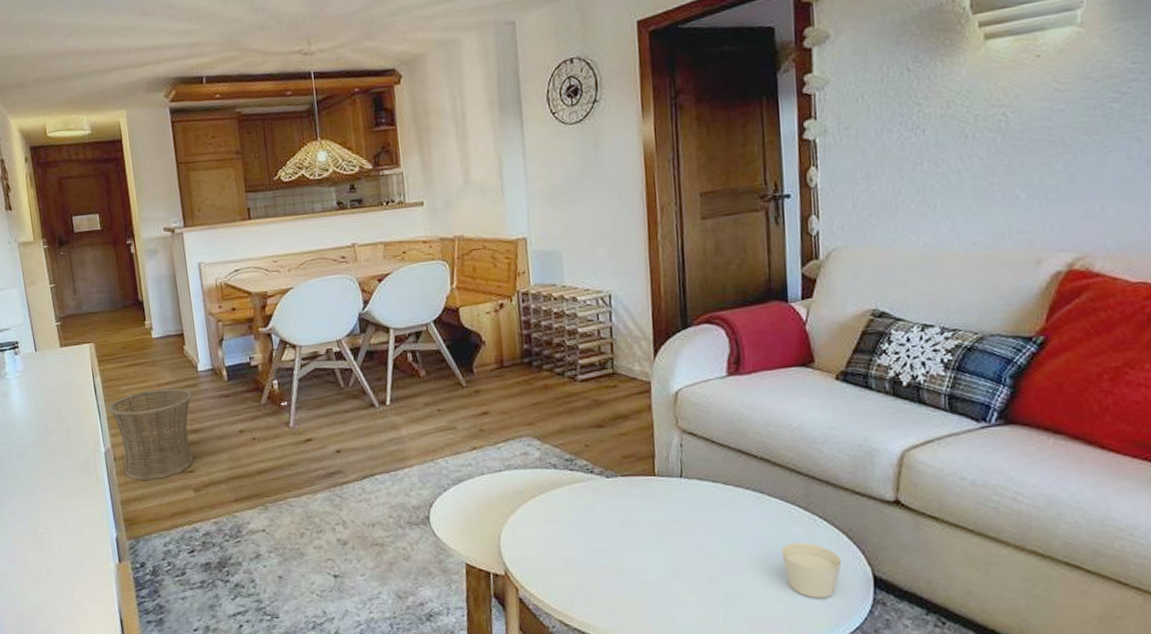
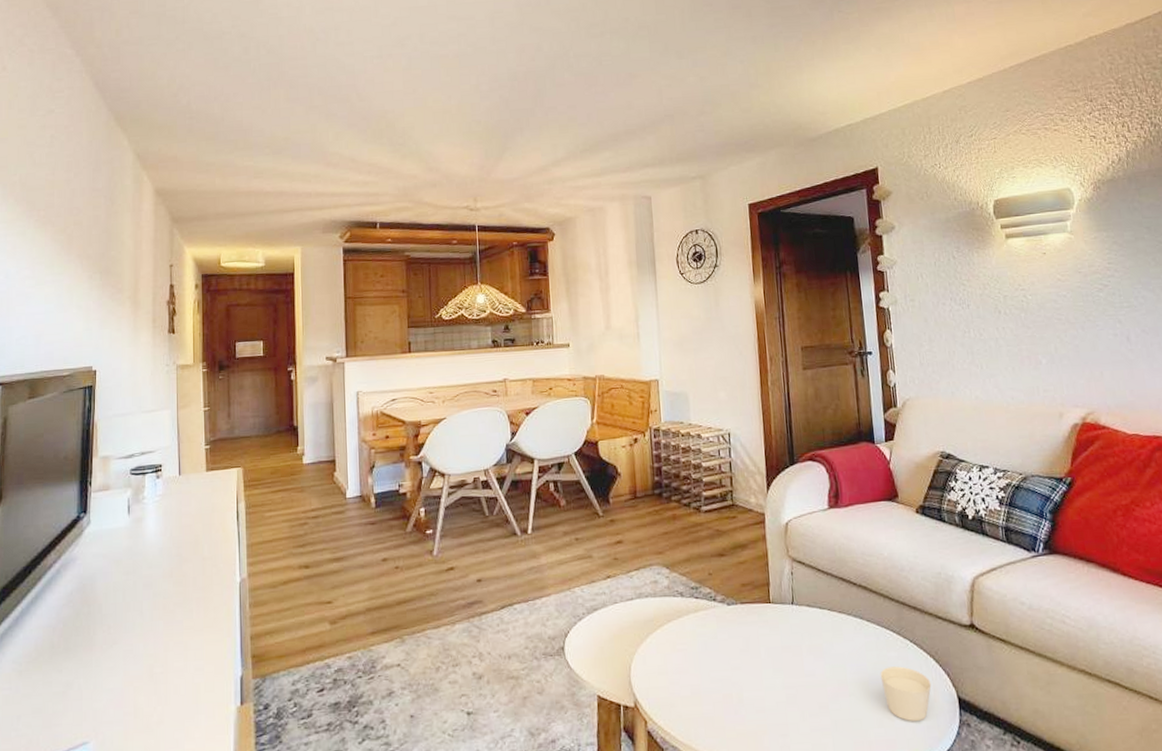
basket: present [108,388,194,481] -> none [250,515,338,613]

